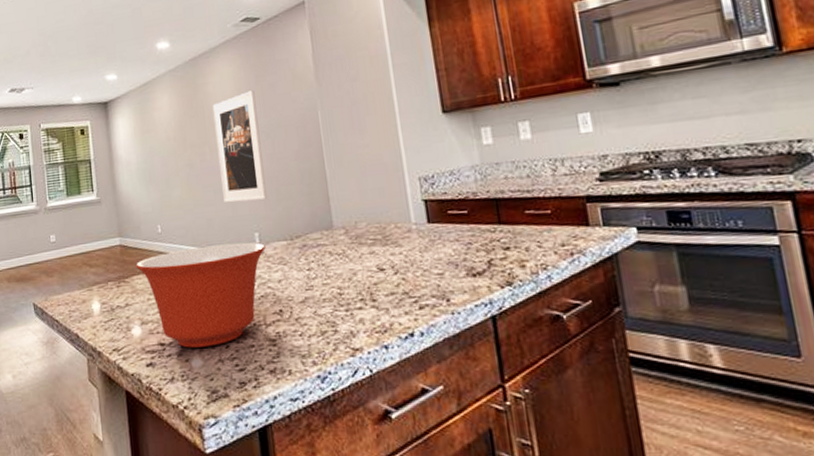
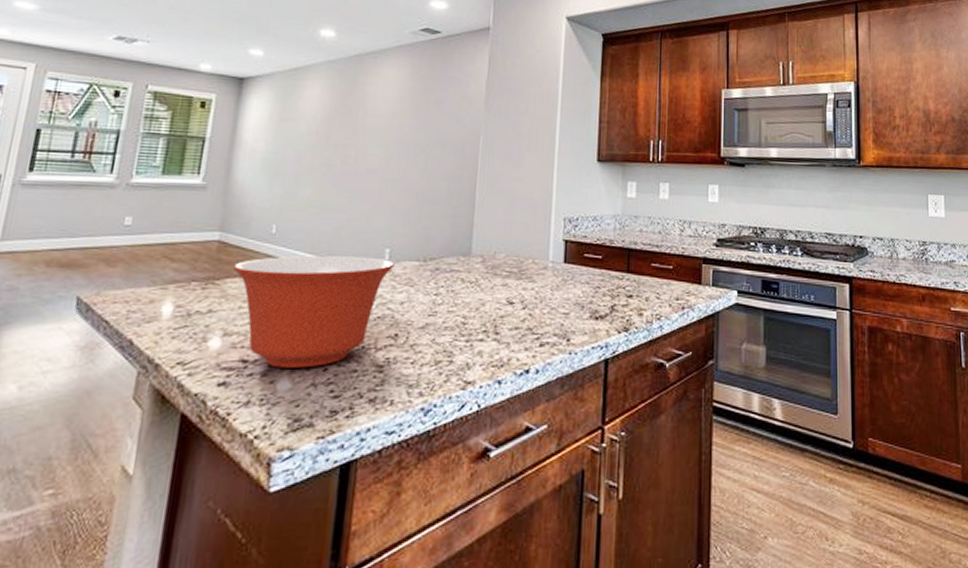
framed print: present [212,90,267,203] -> none [359,101,419,215]

